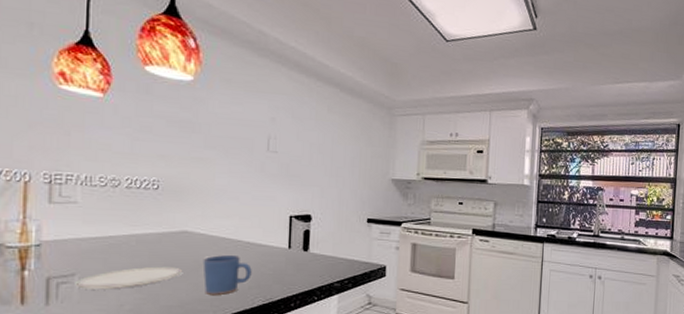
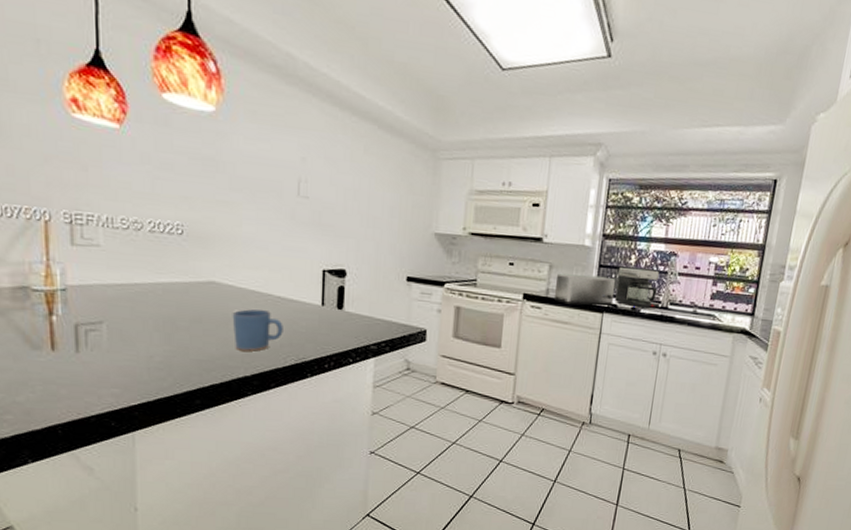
plate: present [75,266,182,290] -> none [103,318,211,340]
toaster: none [499,210,553,238] -> present [553,273,616,307]
coffee maker: none [553,201,592,237] -> present [615,266,660,309]

